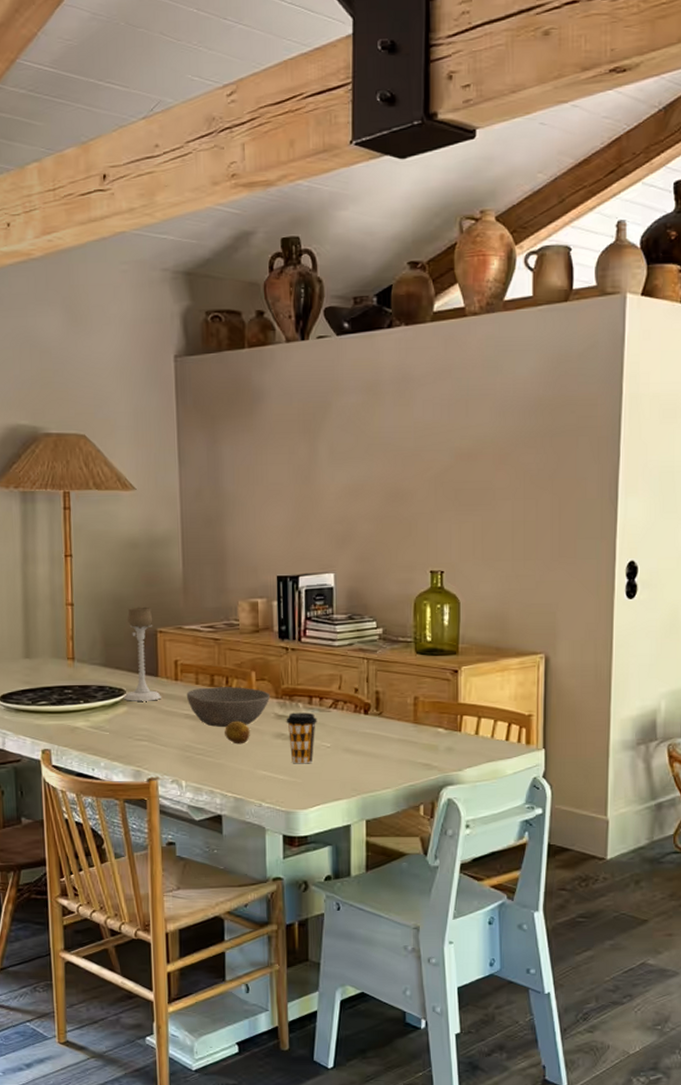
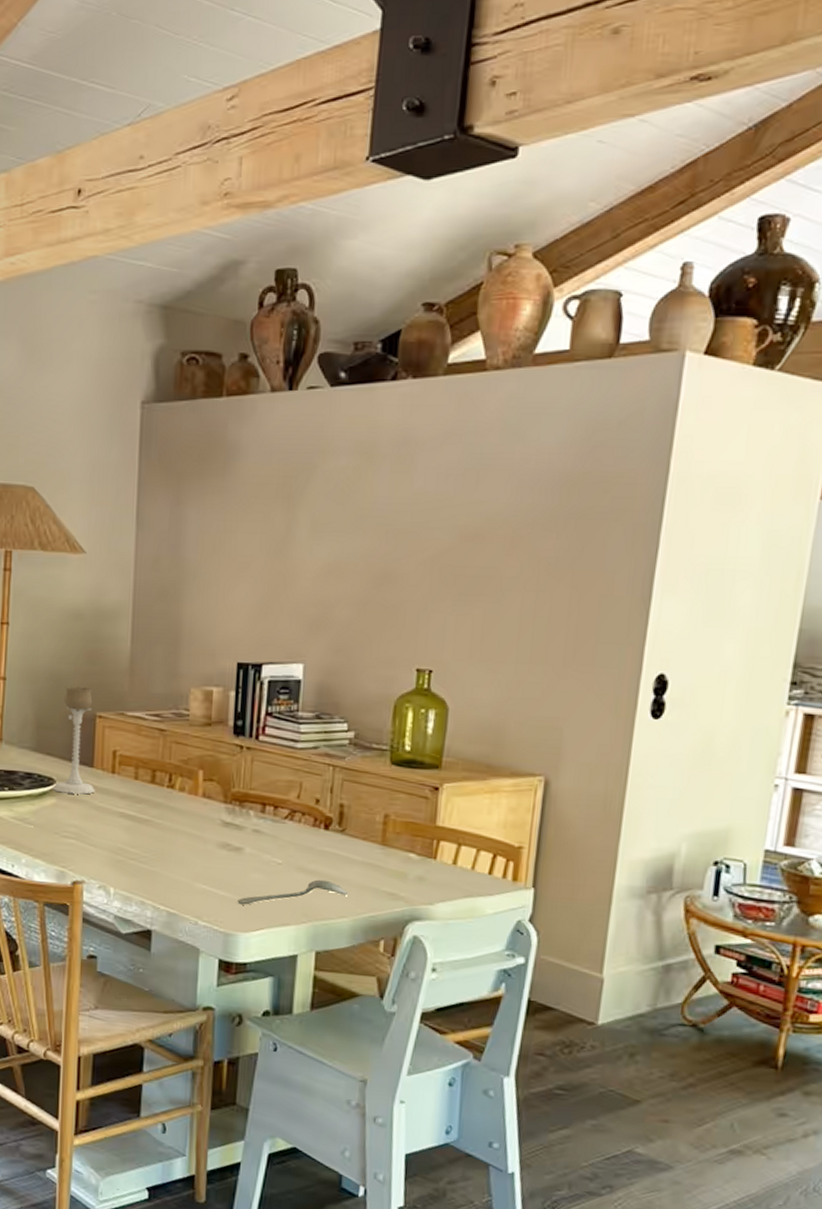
bowl: present [186,687,271,728] -> none [123,784,218,832]
fruit: present [225,720,250,744] -> none [163,824,192,852]
coffee cup: present [286,712,317,764] -> none [233,821,270,881]
spoon: none [295,757,390,786] -> present [237,879,349,905]

